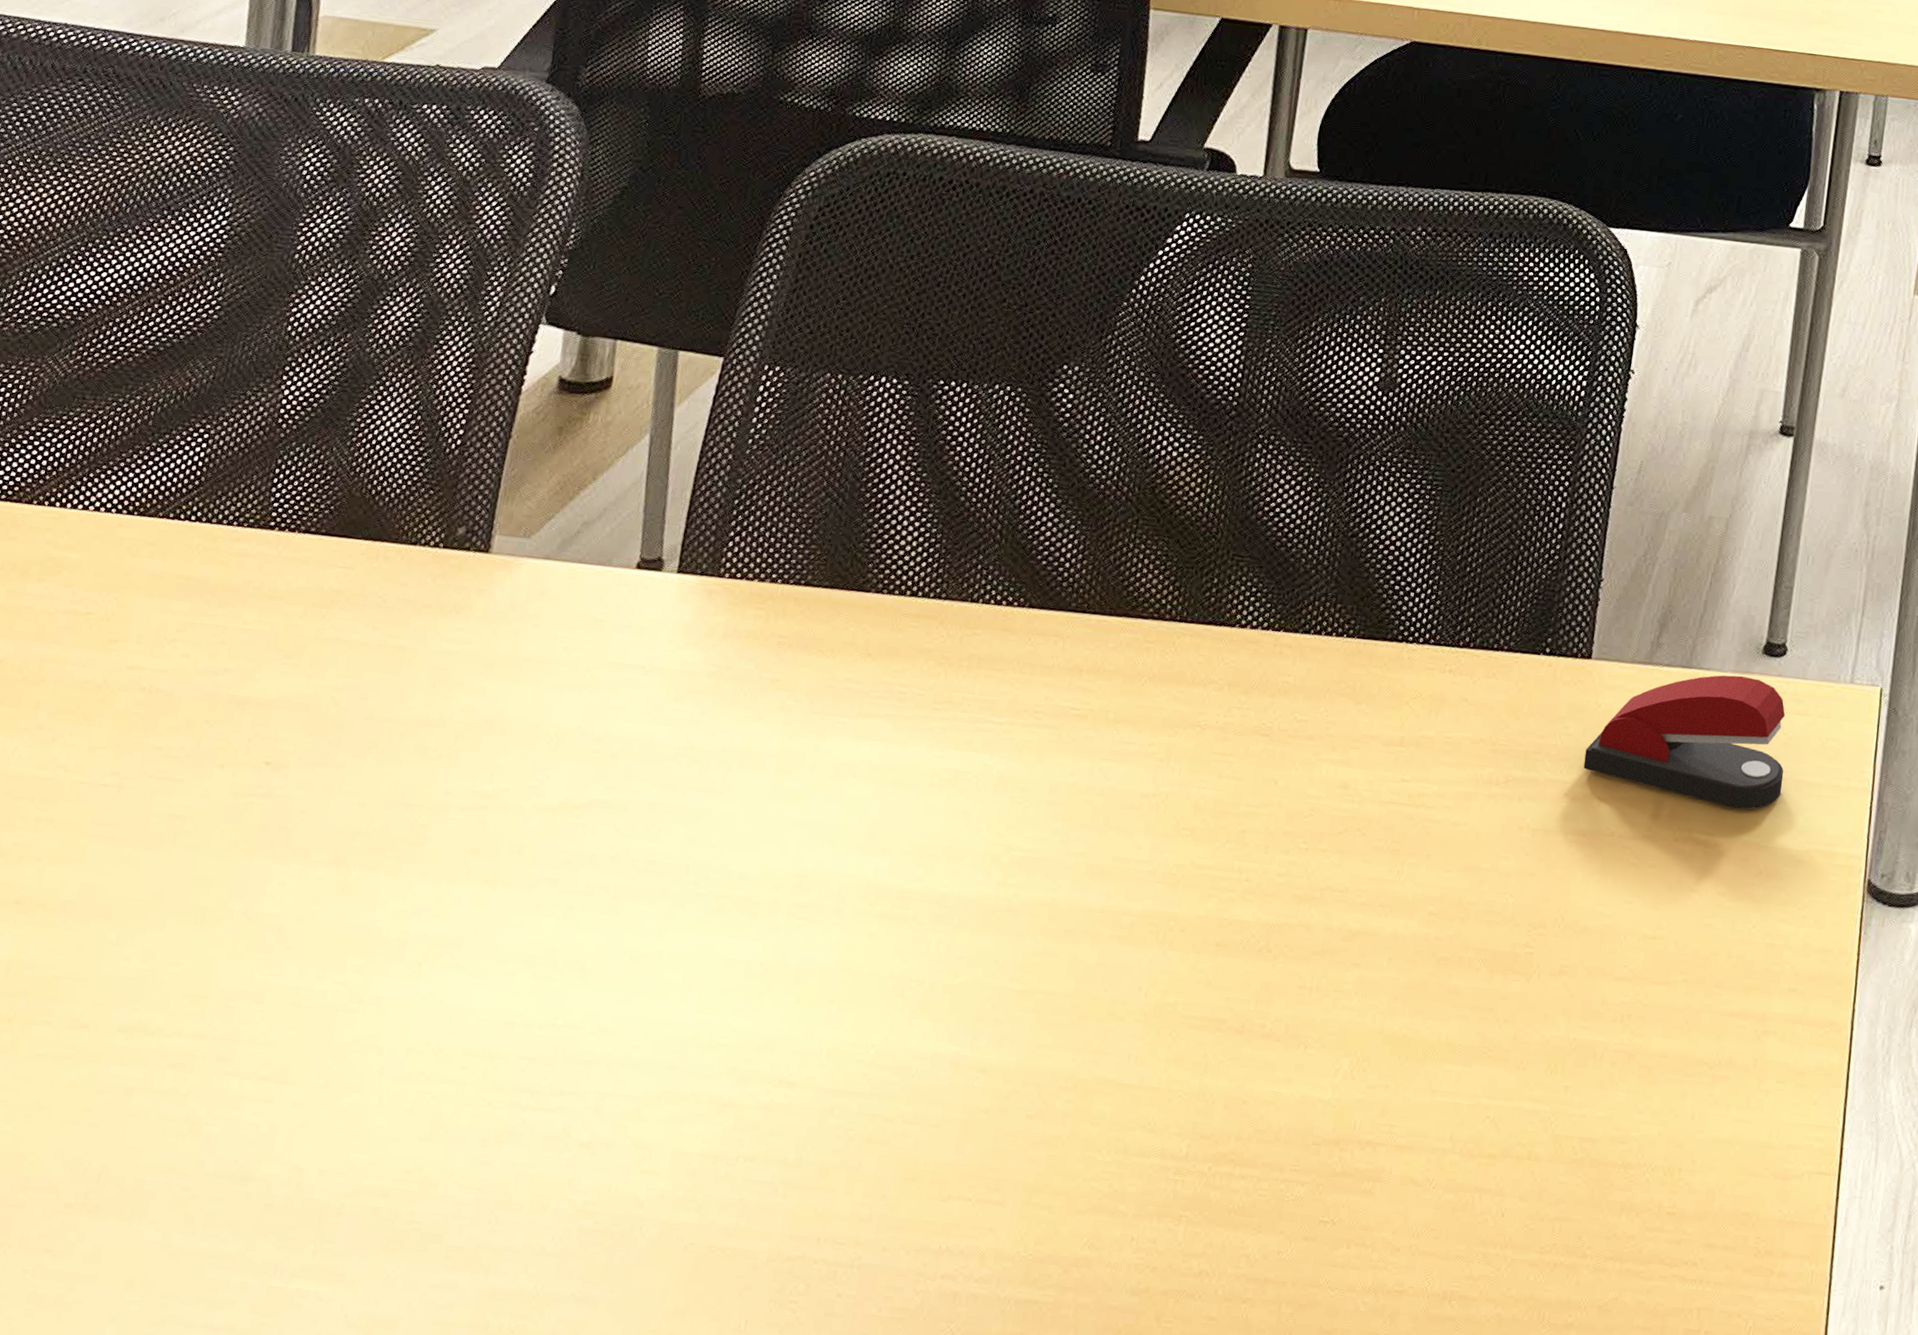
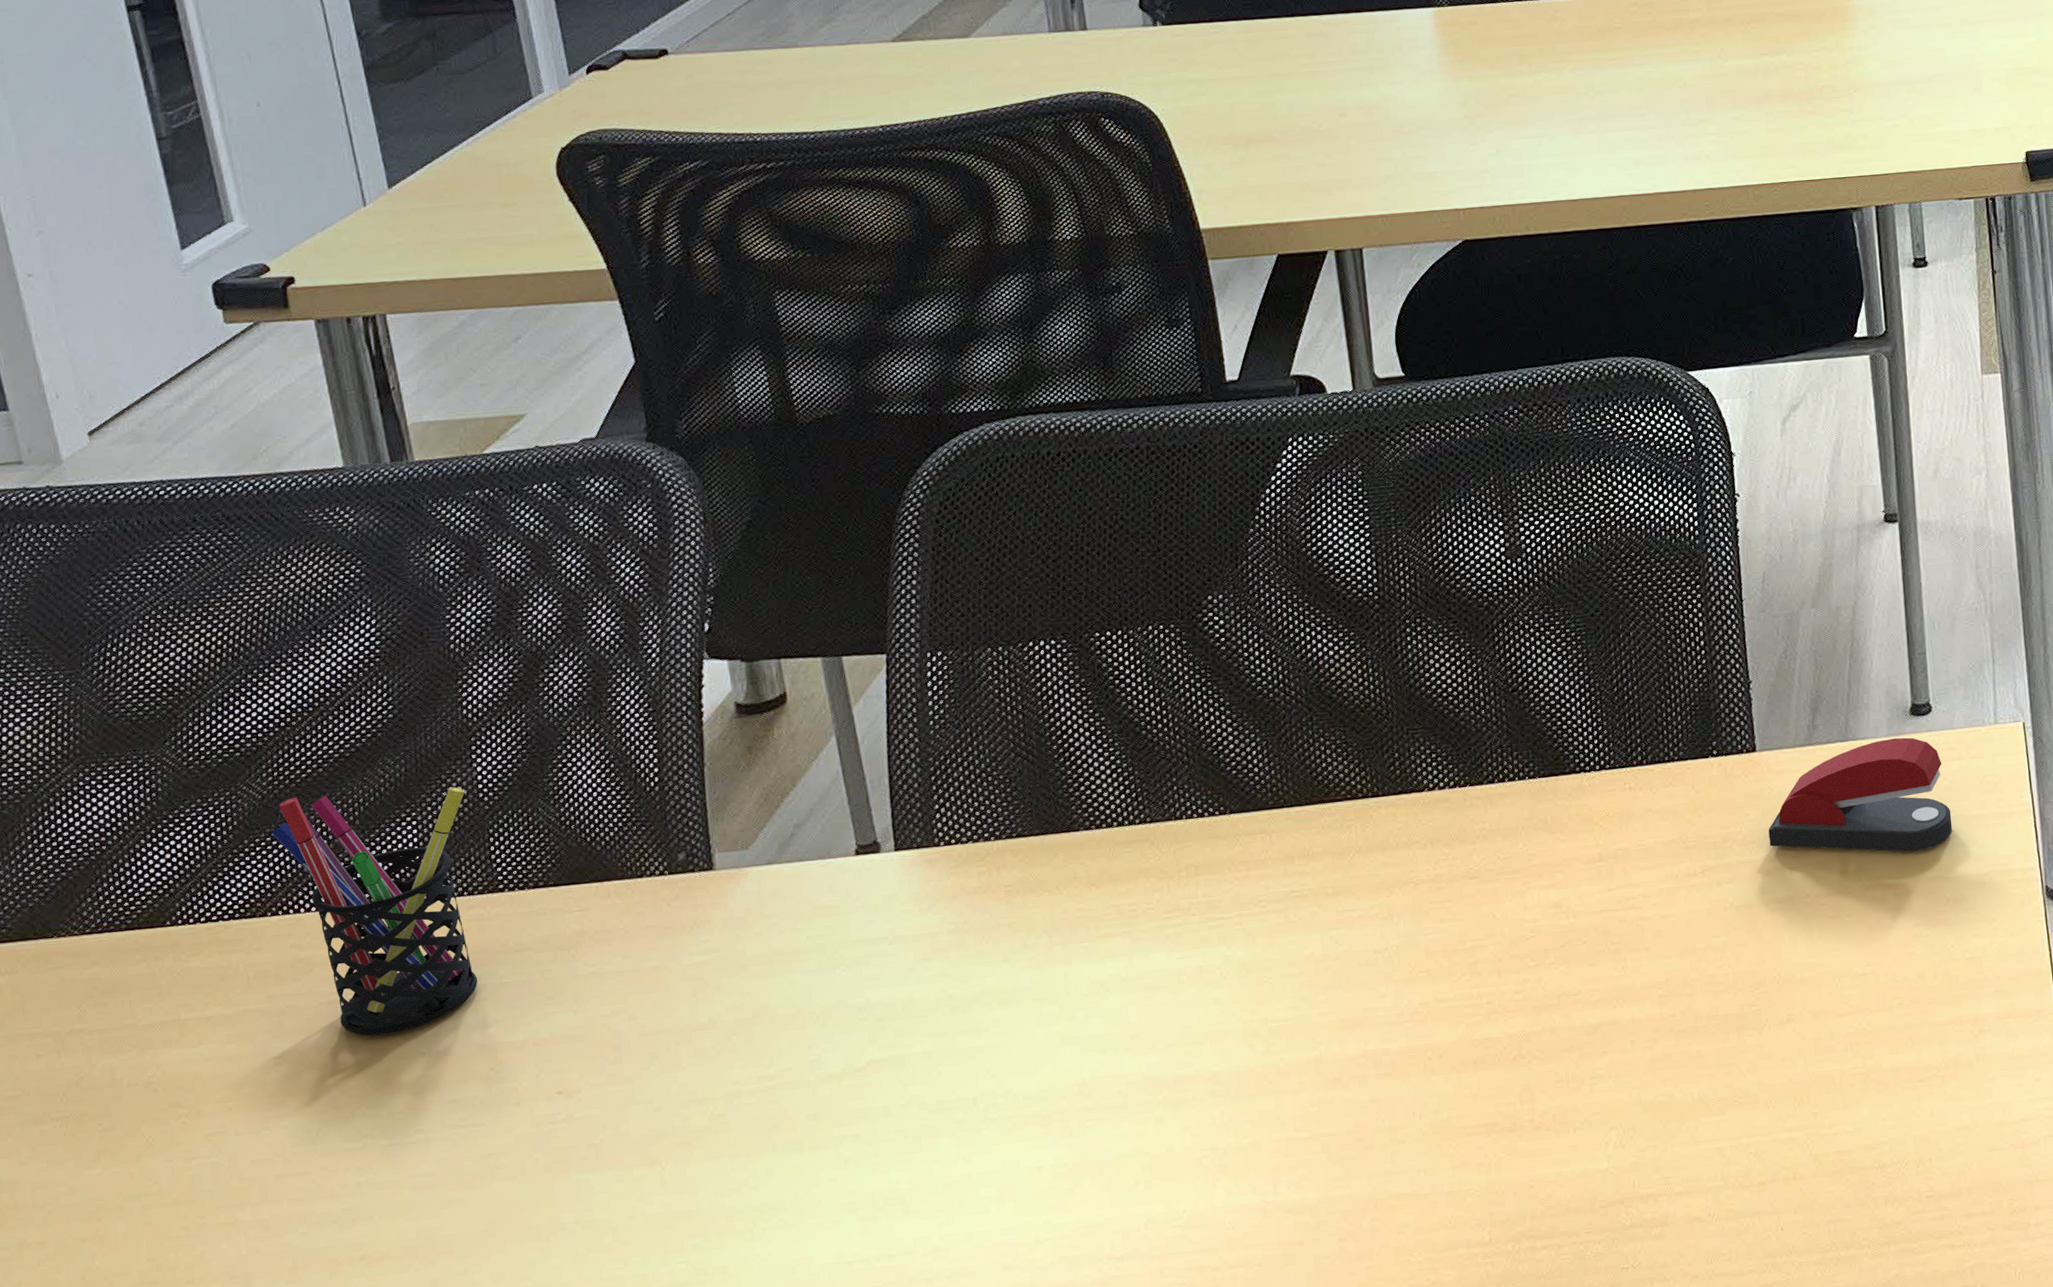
pen holder: none [62,383,266,660] -> present [271,787,478,1036]

